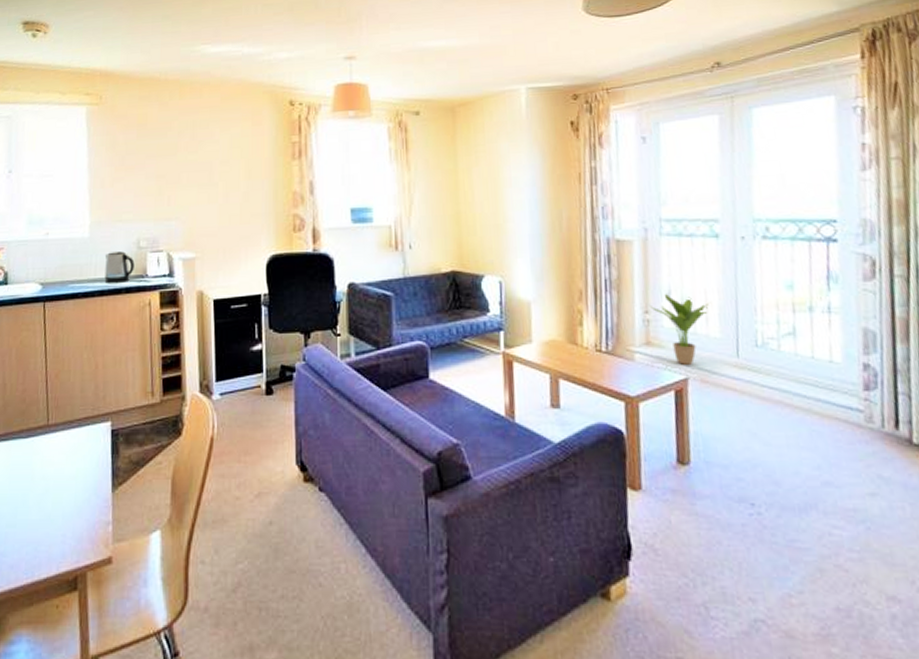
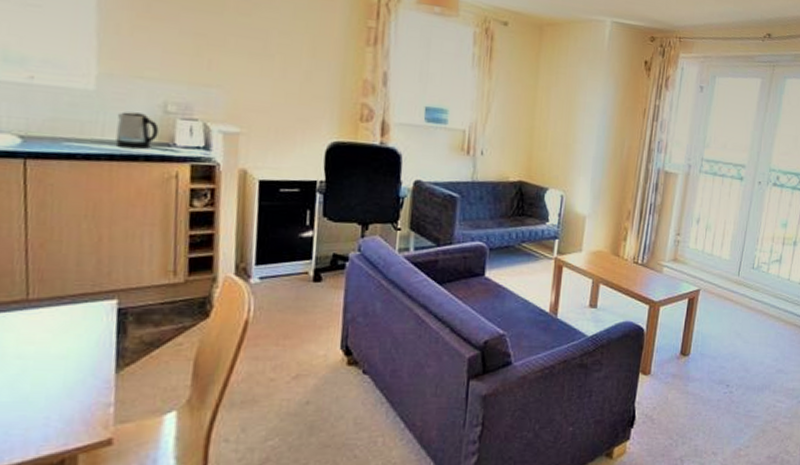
potted plant: present [650,294,709,365] -> none [682,221,726,279]

